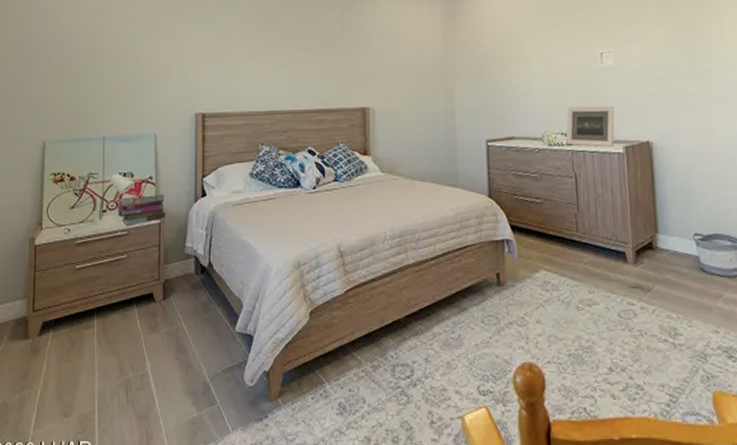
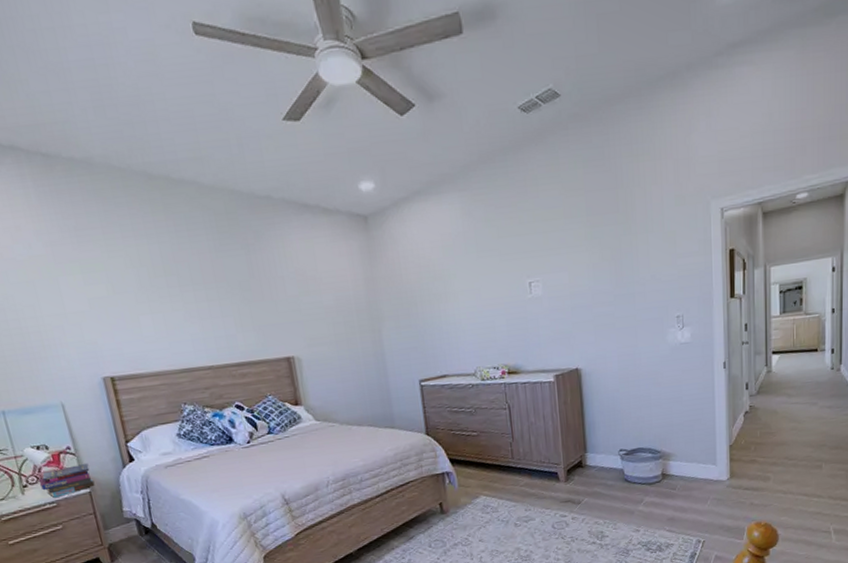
picture frame: present [566,106,615,147] -> none [498,336,545,379]

